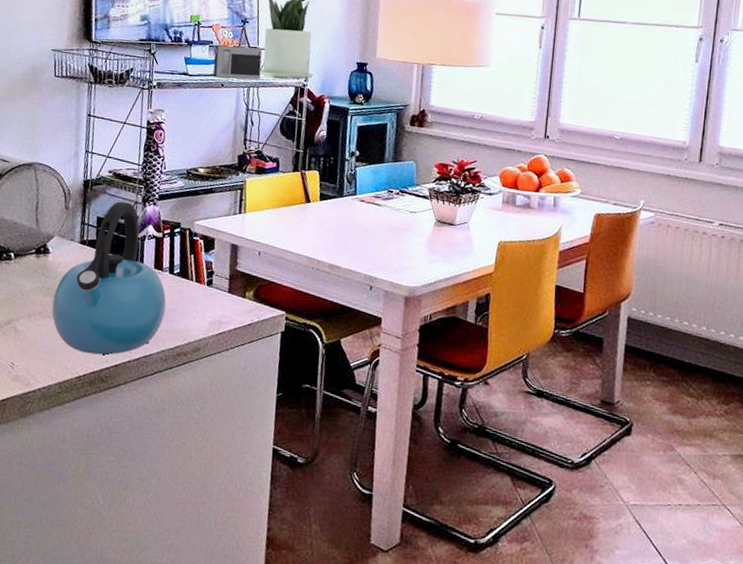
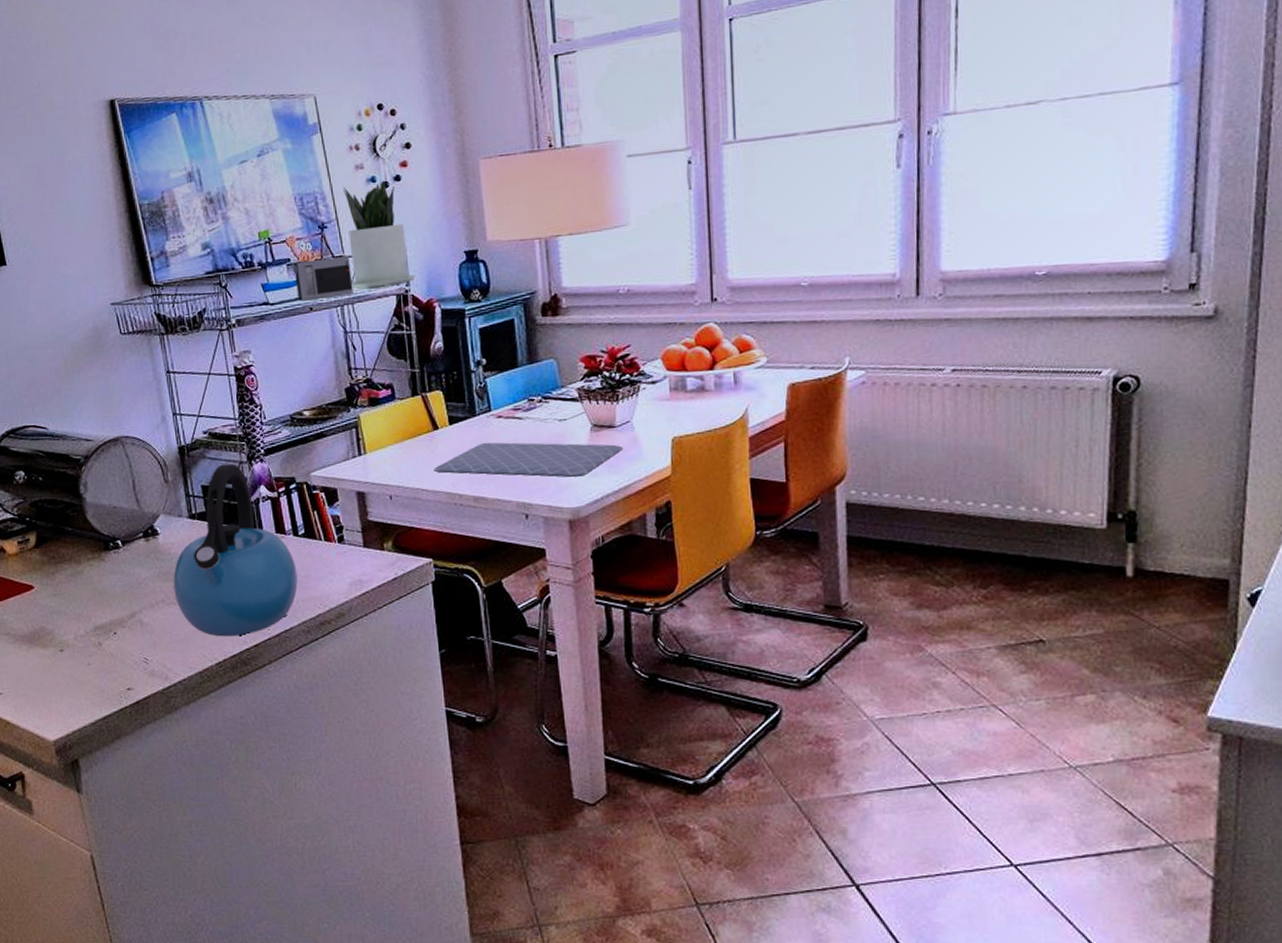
placemat: none [300,220,458,262] -> present [434,442,623,477]

